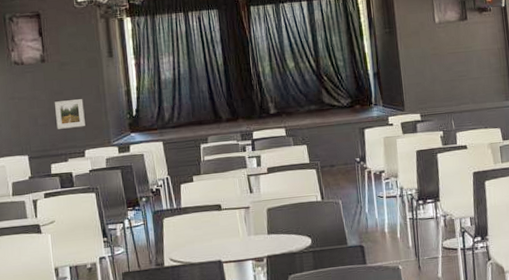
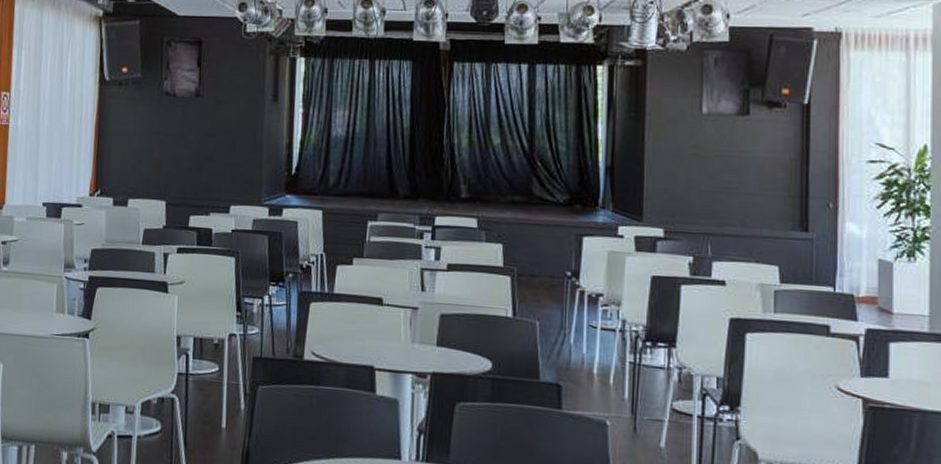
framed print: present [55,99,85,129] -> none [202,144,237,178]

